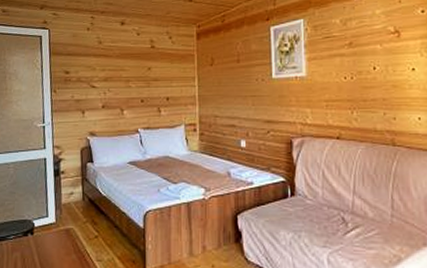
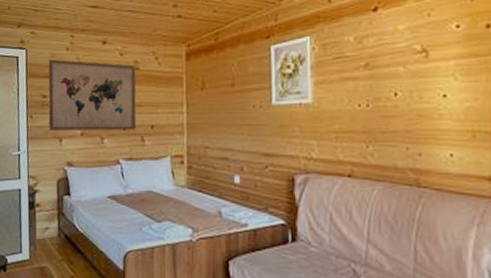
wall art: none [70,38,153,103] -> present [48,59,137,130]

